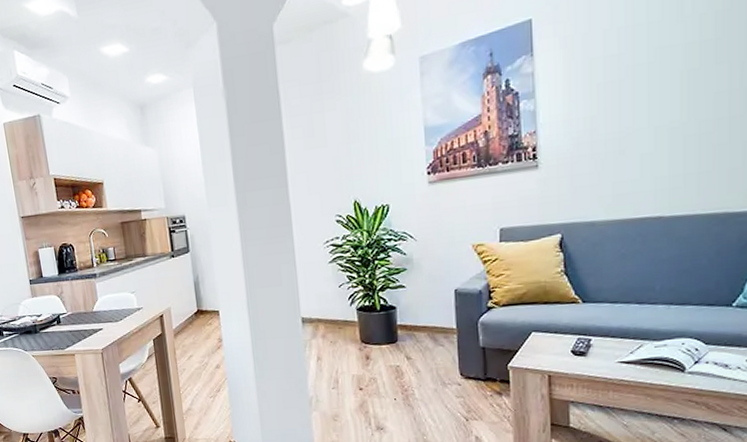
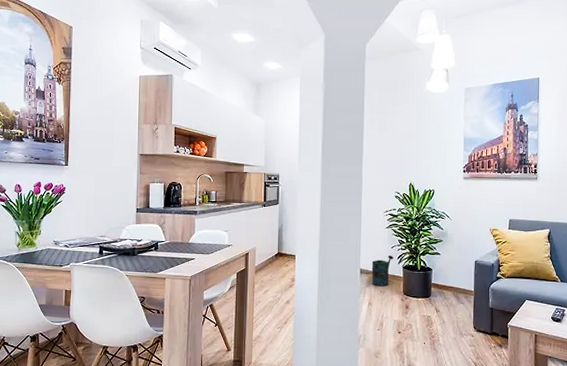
watering can: none [315,296,343,336] -> present [371,255,393,287]

